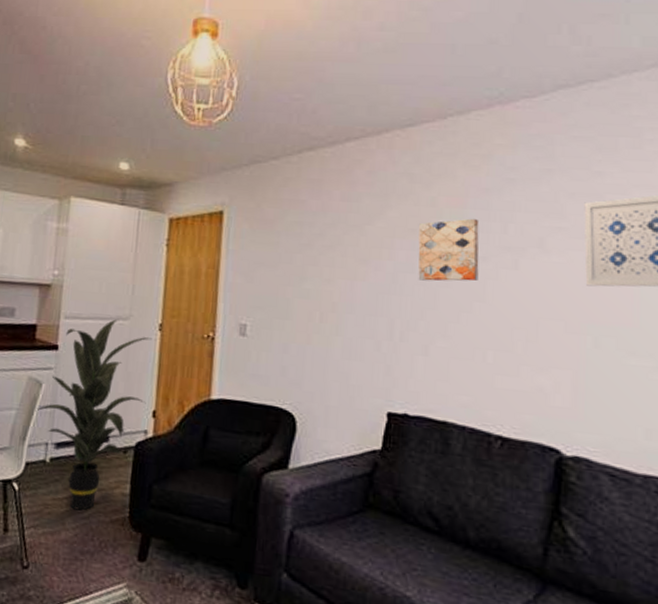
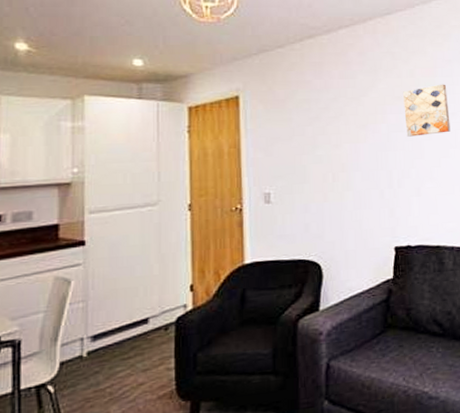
indoor plant: present [35,319,152,511] -> none [65,206,183,396]

